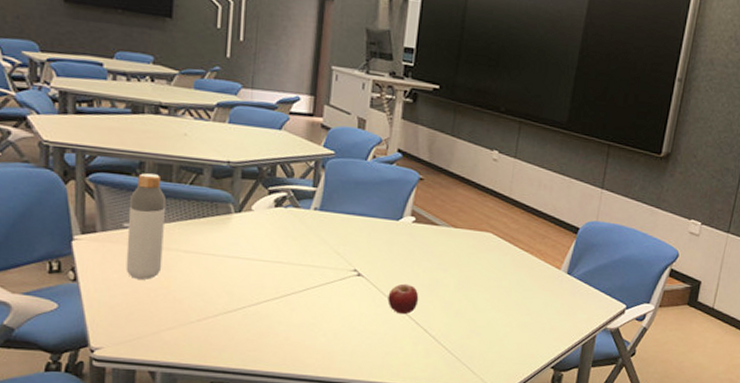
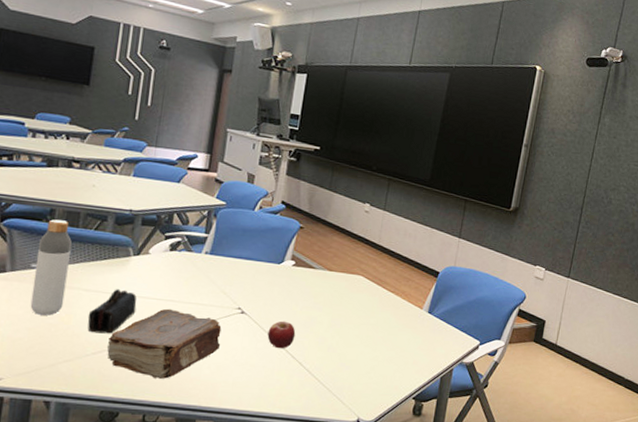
pencil case: none [189,250,242,299] -> present [87,289,137,334]
book: none [213,271,337,347] -> present [107,308,222,379]

